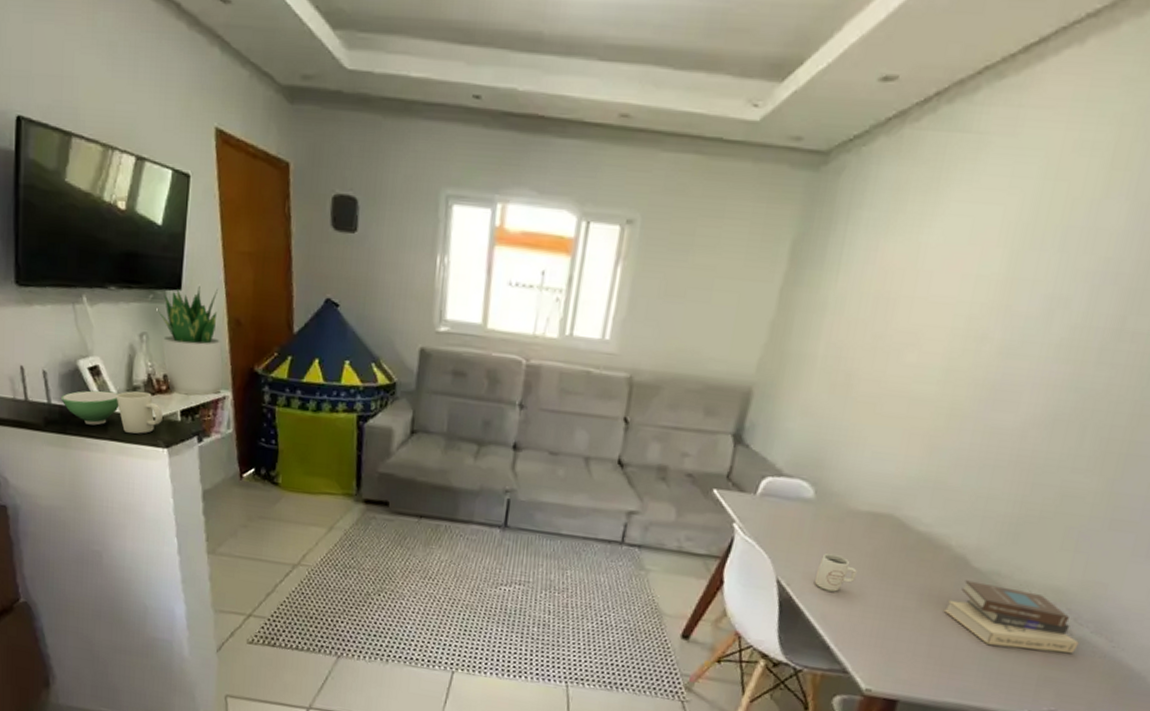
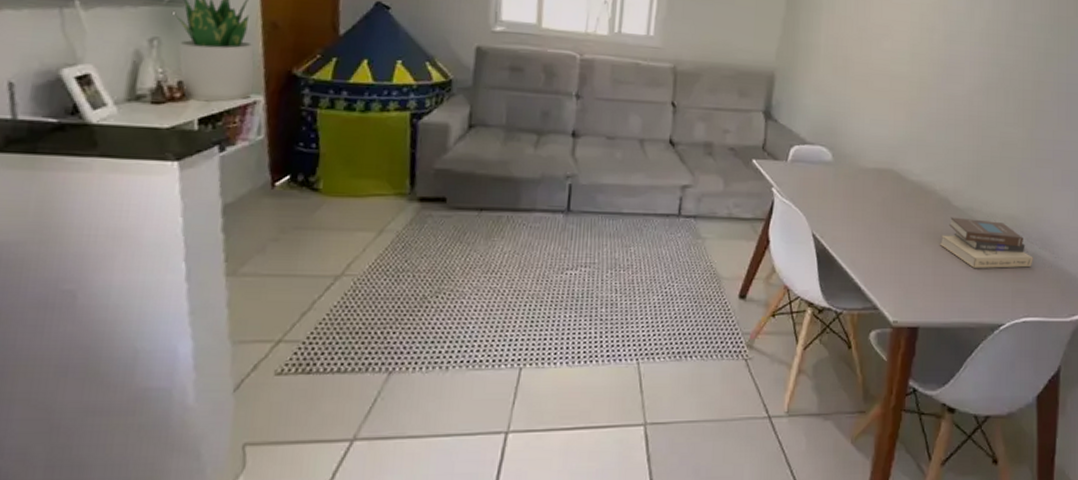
bowl: present [60,390,119,426] -> none [31,101,116,142]
mug: present [116,391,163,434] -> none [111,100,175,148]
mug: present [814,553,857,592] -> none [841,206,873,239]

